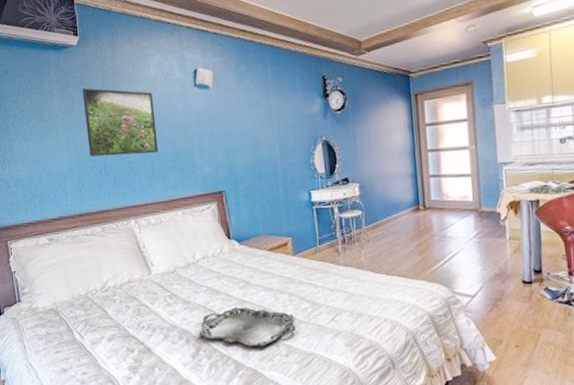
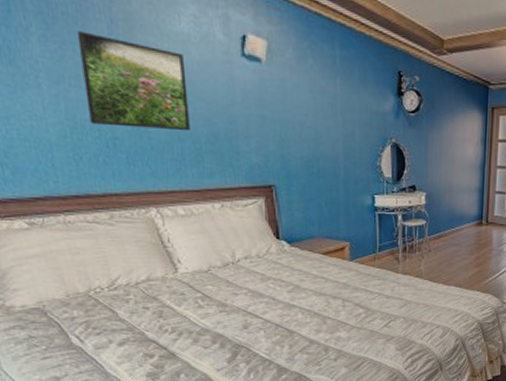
serving tray: present [199,307,297,347] -> none [236,311,348,351]

